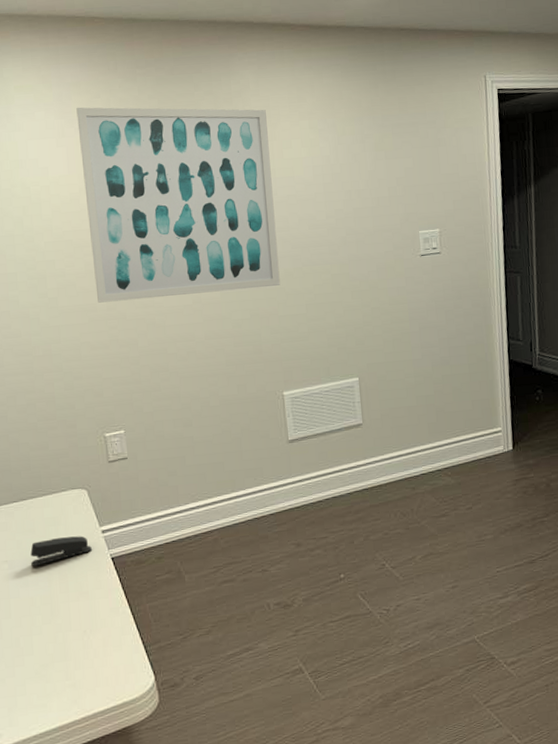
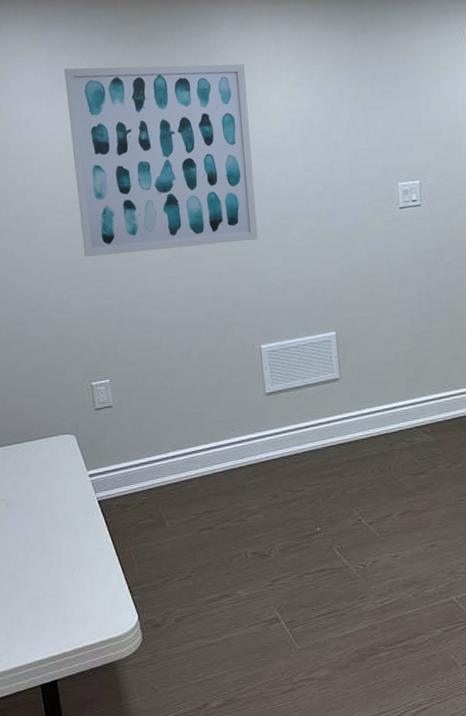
stapler: present [30,536,92,566] -> none [24,479,80,506]

